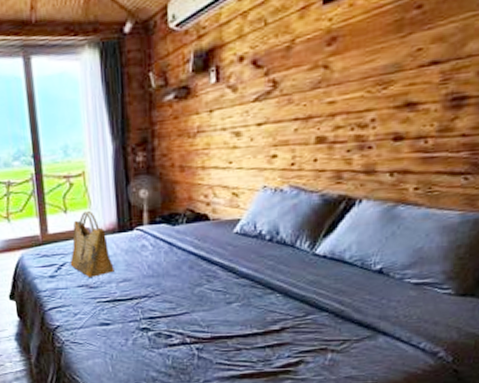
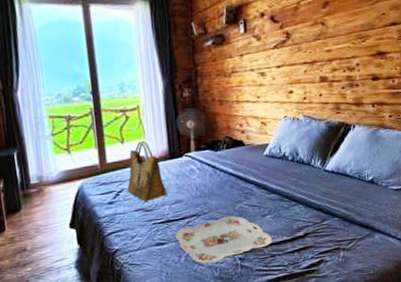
serving tray: none [122,300,238,350] -> present [175,215,272,264]

